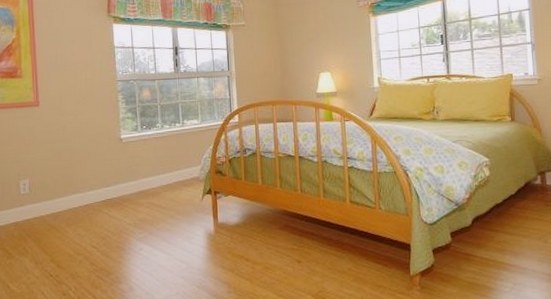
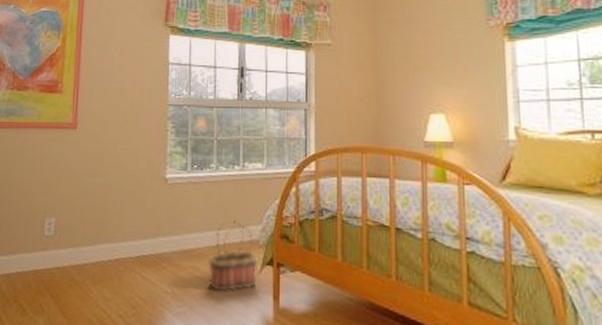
basket: none [160,164,200,219] -> present [207,220,258,293]

